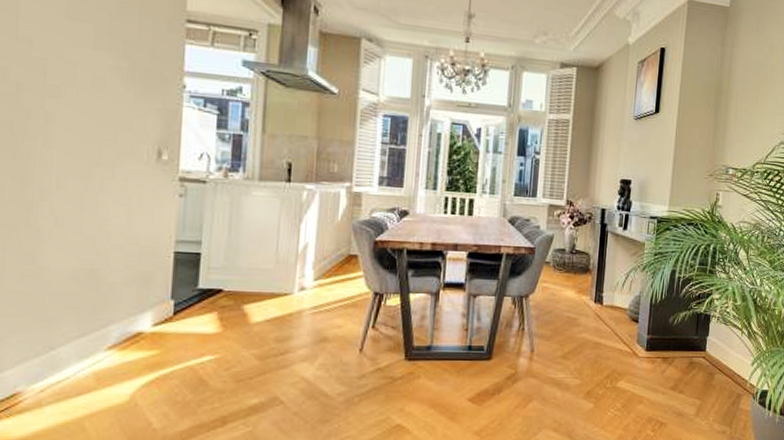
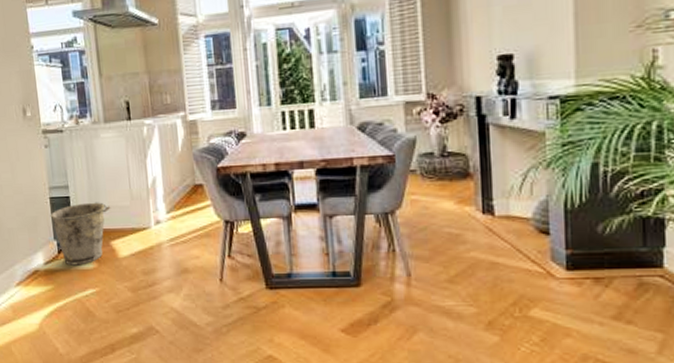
bucket: none [171,261,250,329] -> present [50,202,111,266]

